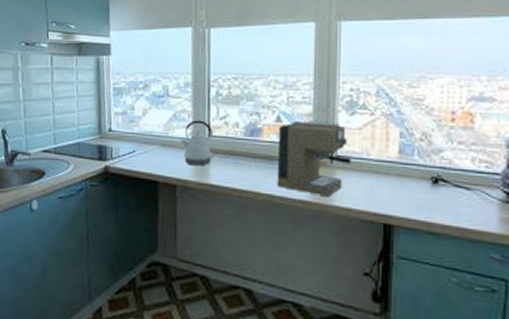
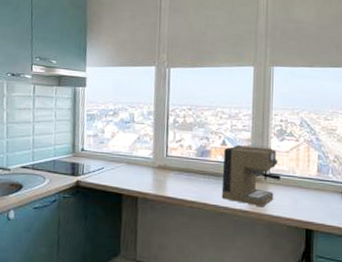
kettle: present [179,120,215,166] -> none [142,142,171,181]

